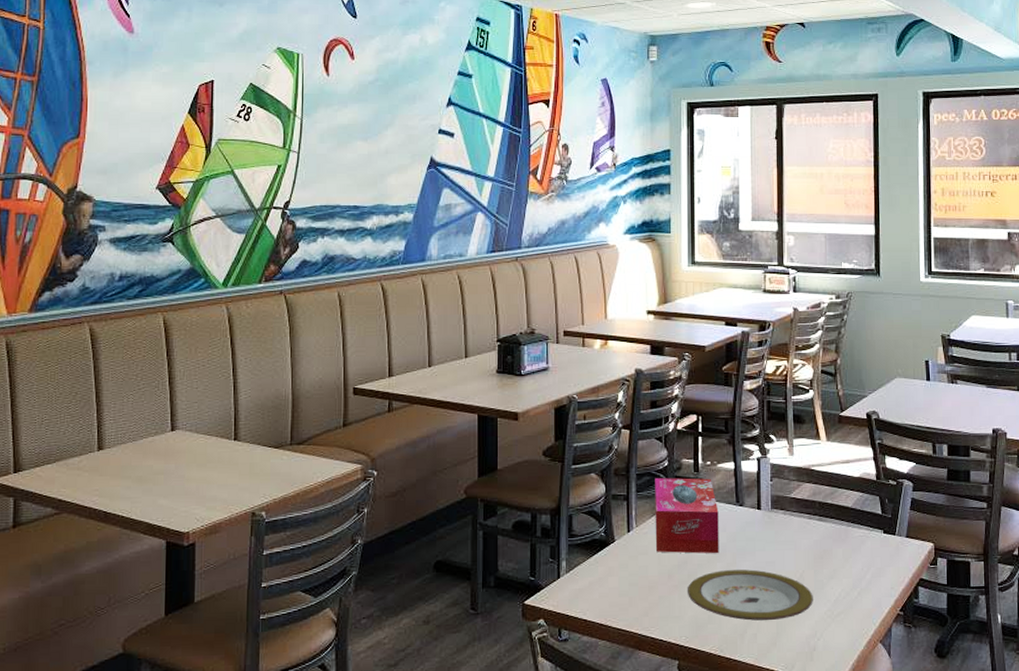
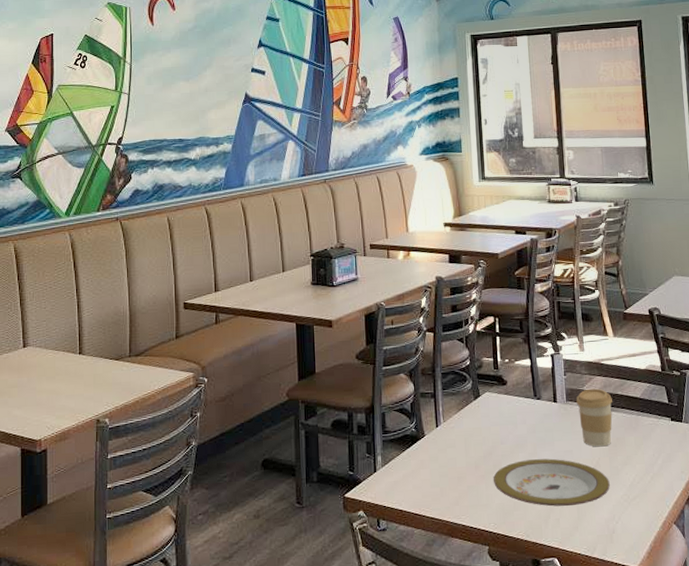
tissue box: present [655,478,719,554] -> none [458,375,521,445]
coffee cup: none [781,496,821,559] -> present [576,388,613,447]

